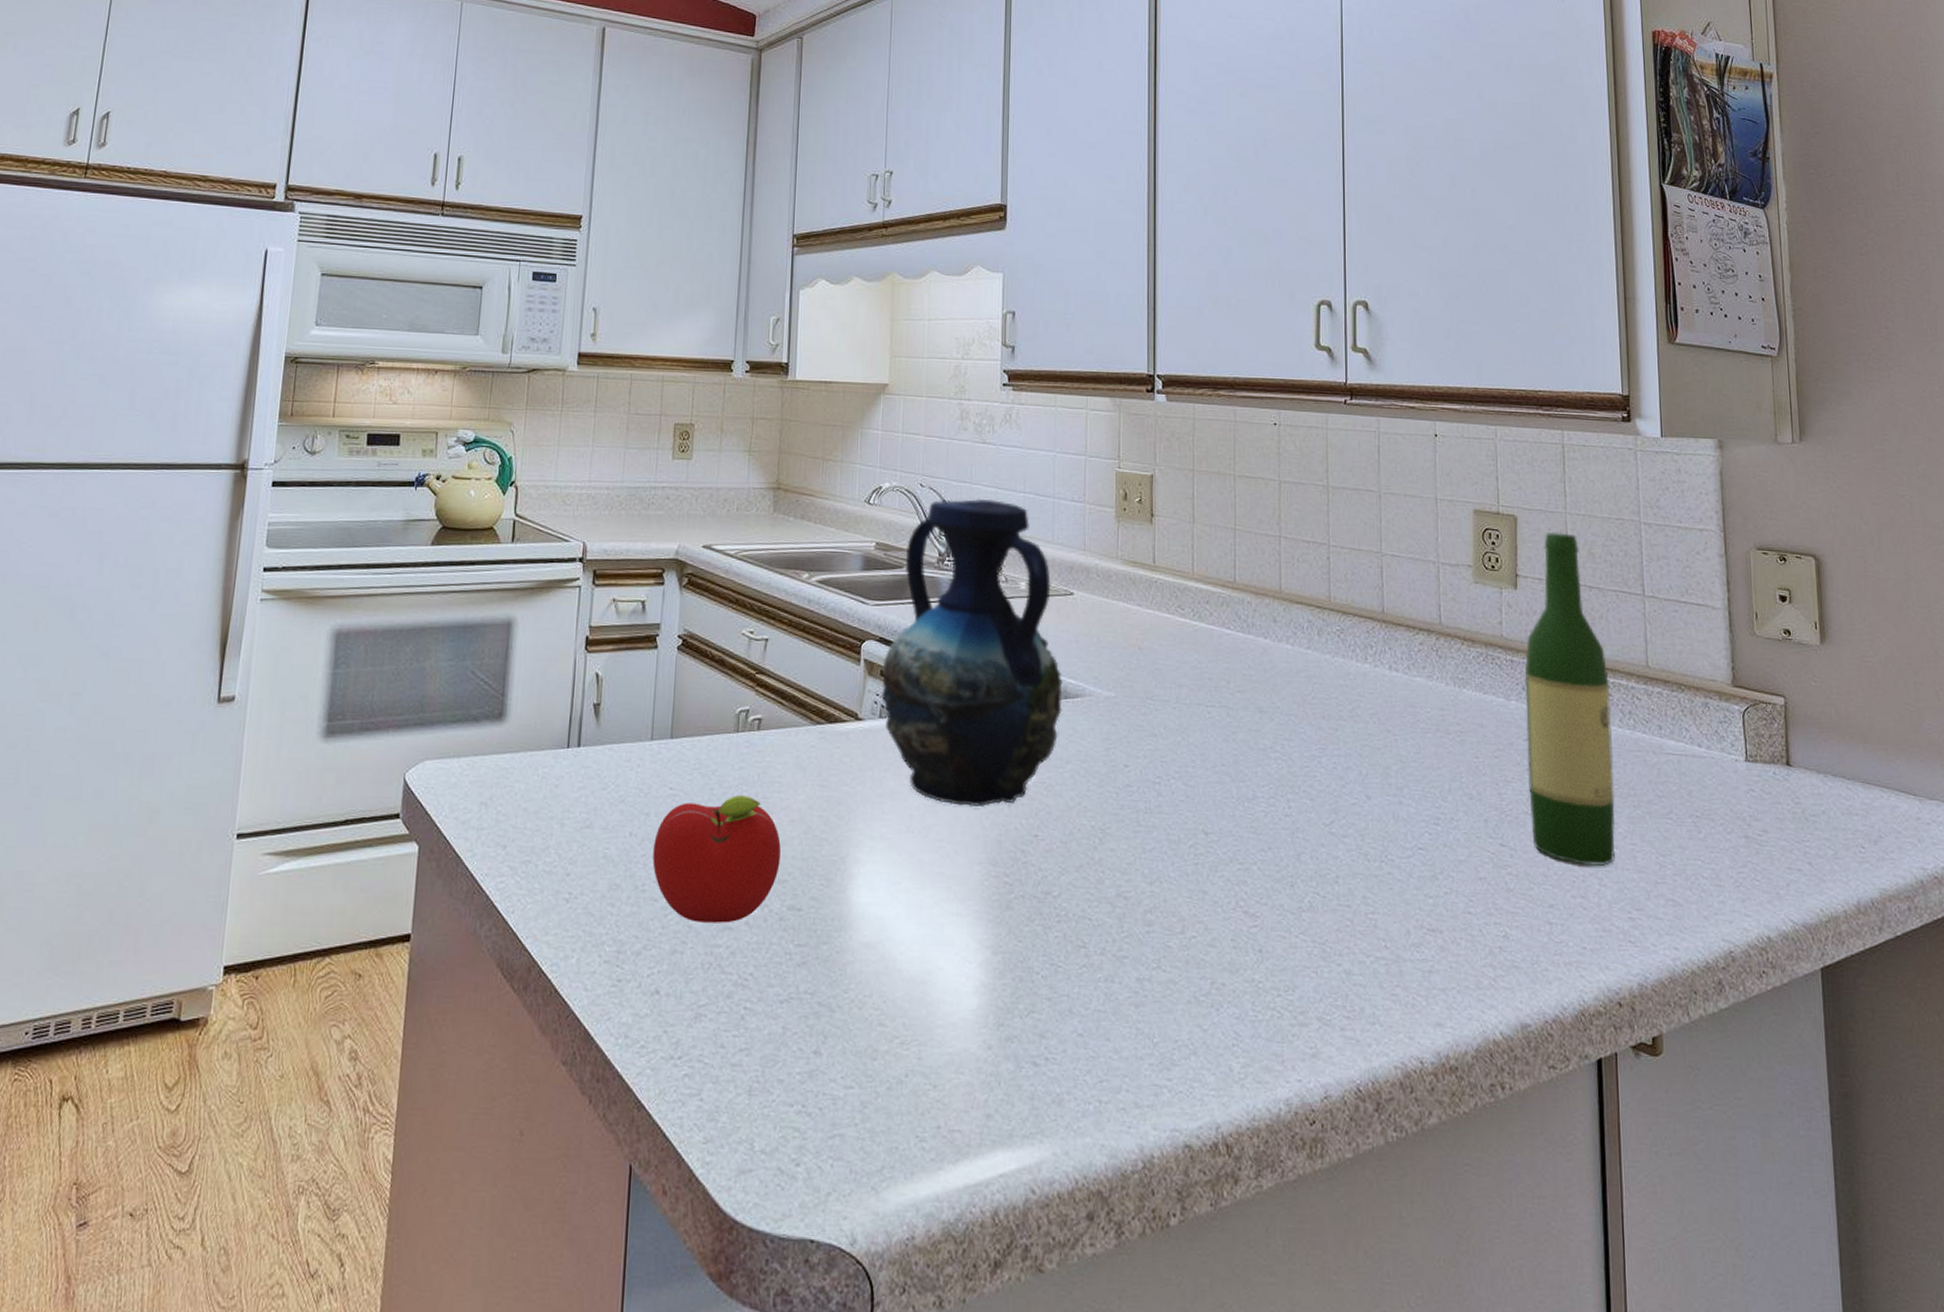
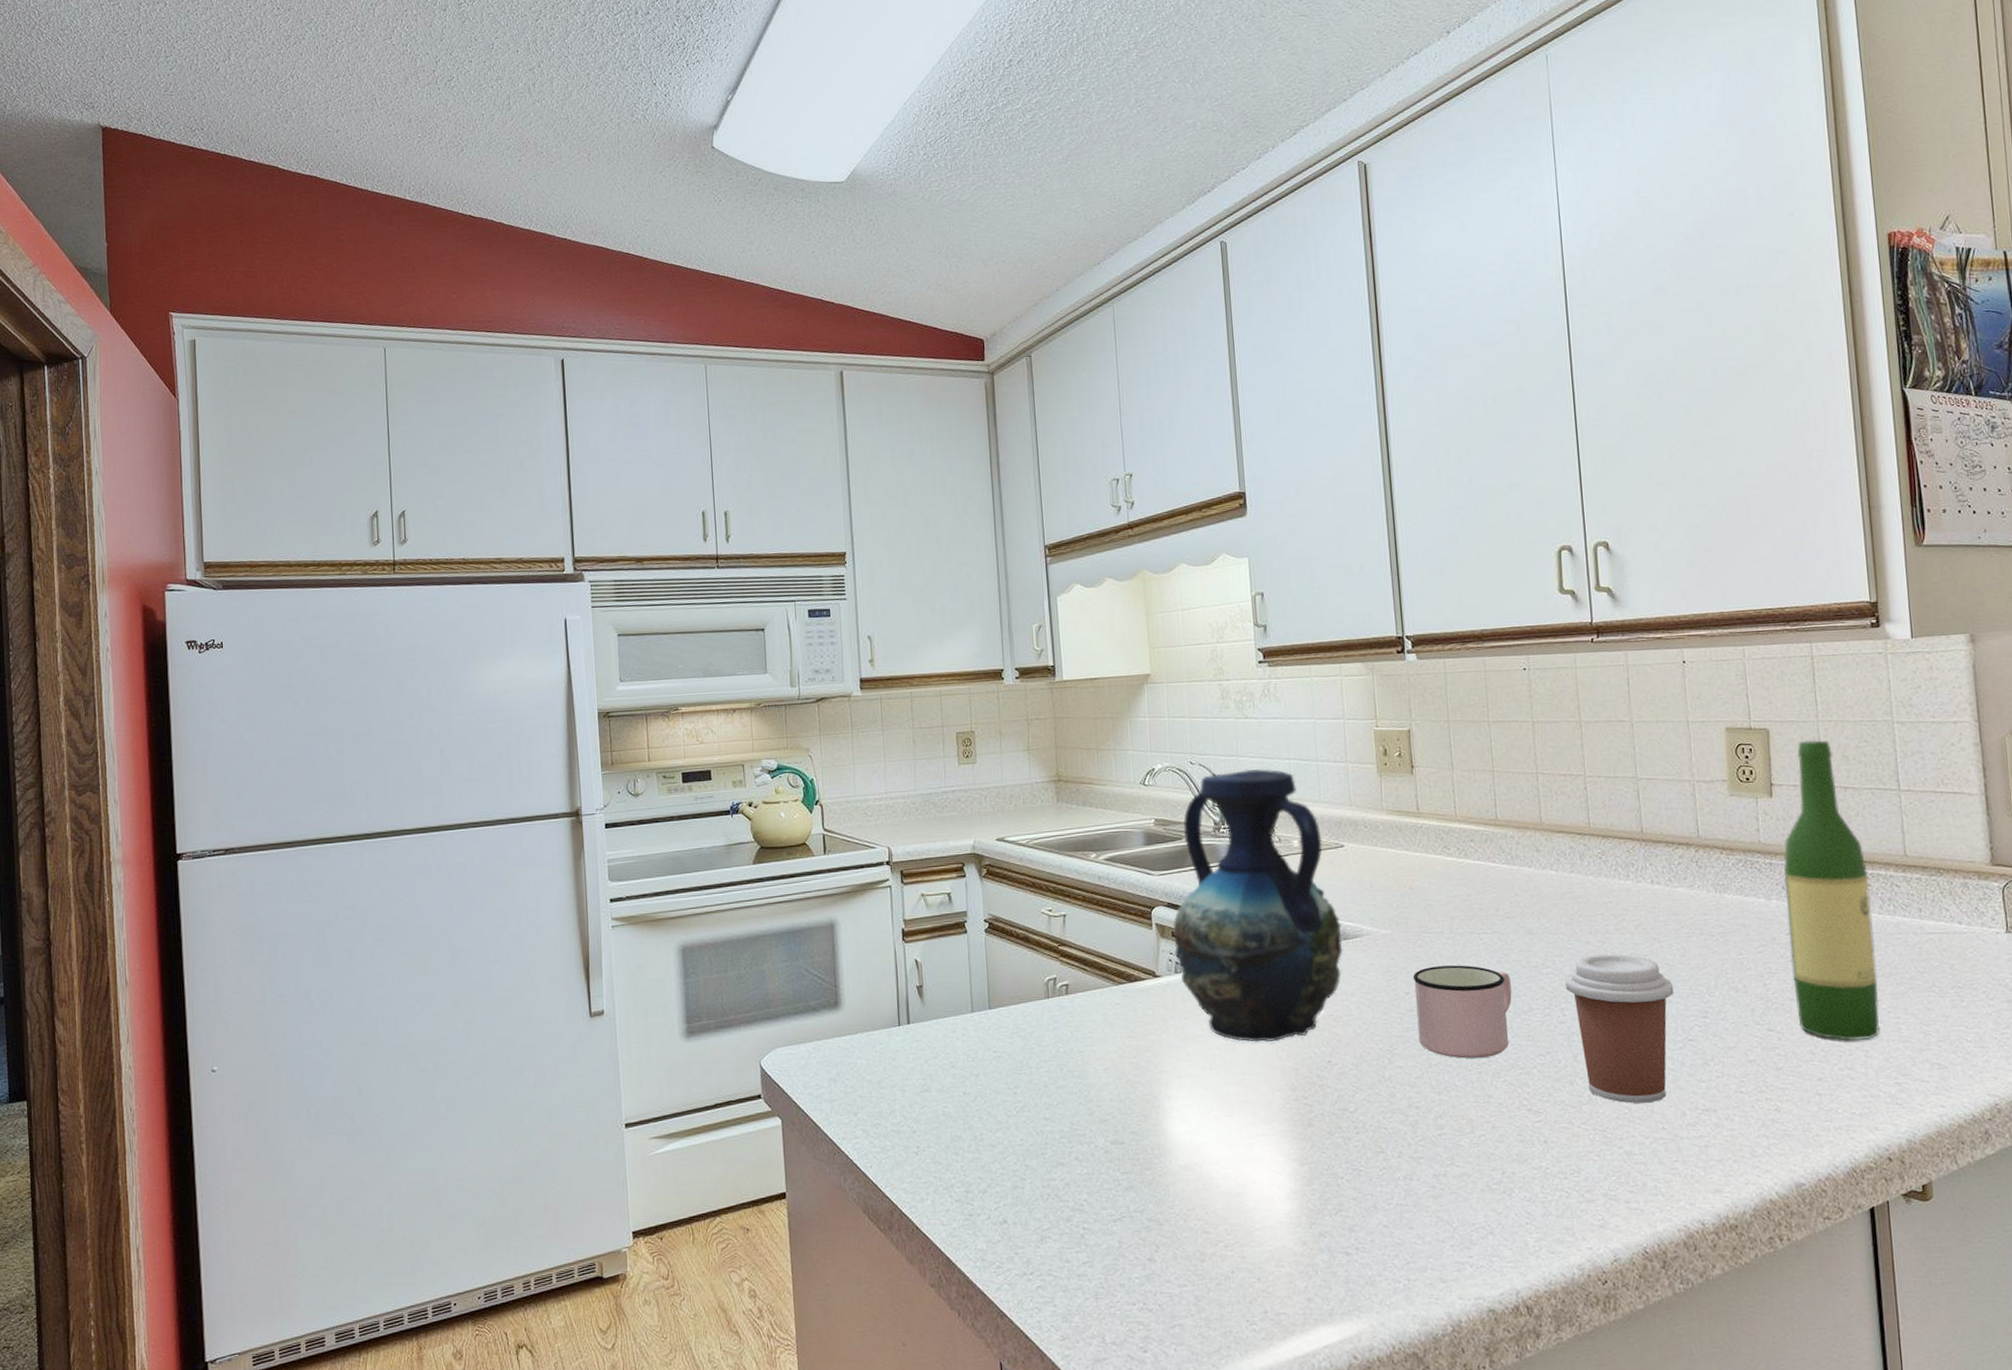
fruit: present [652,795,781,923] -> none [985,1051,1100,1162]
mug: none [1133,738,1236,848] -> present [1412,965,1512,1059]
coffee cup: none [1294,741,1406,916] -> present [1565,953,1674,1104]

